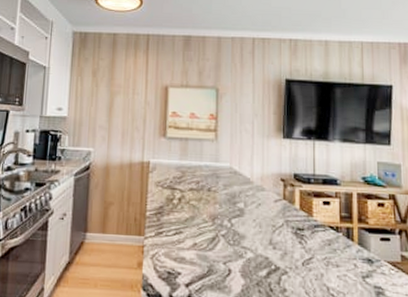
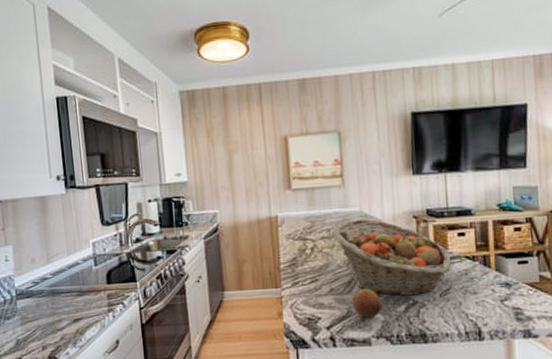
fruit basket: none [202,175,316,261] -> present [333,219,452,297]
apple: none [213,247,244,279] -> present [352,288,383,318]

